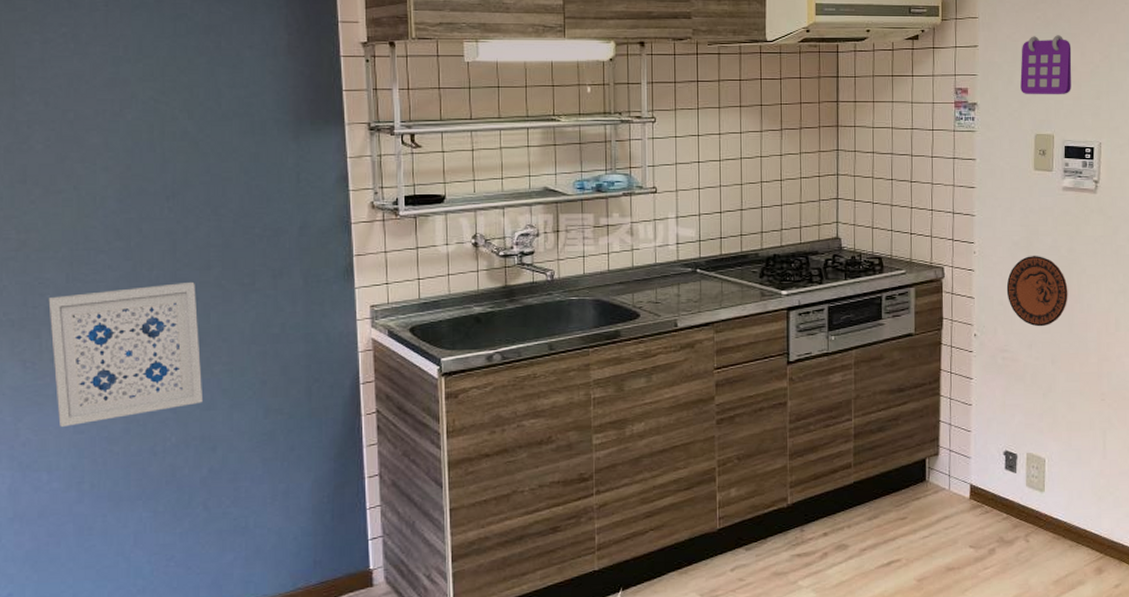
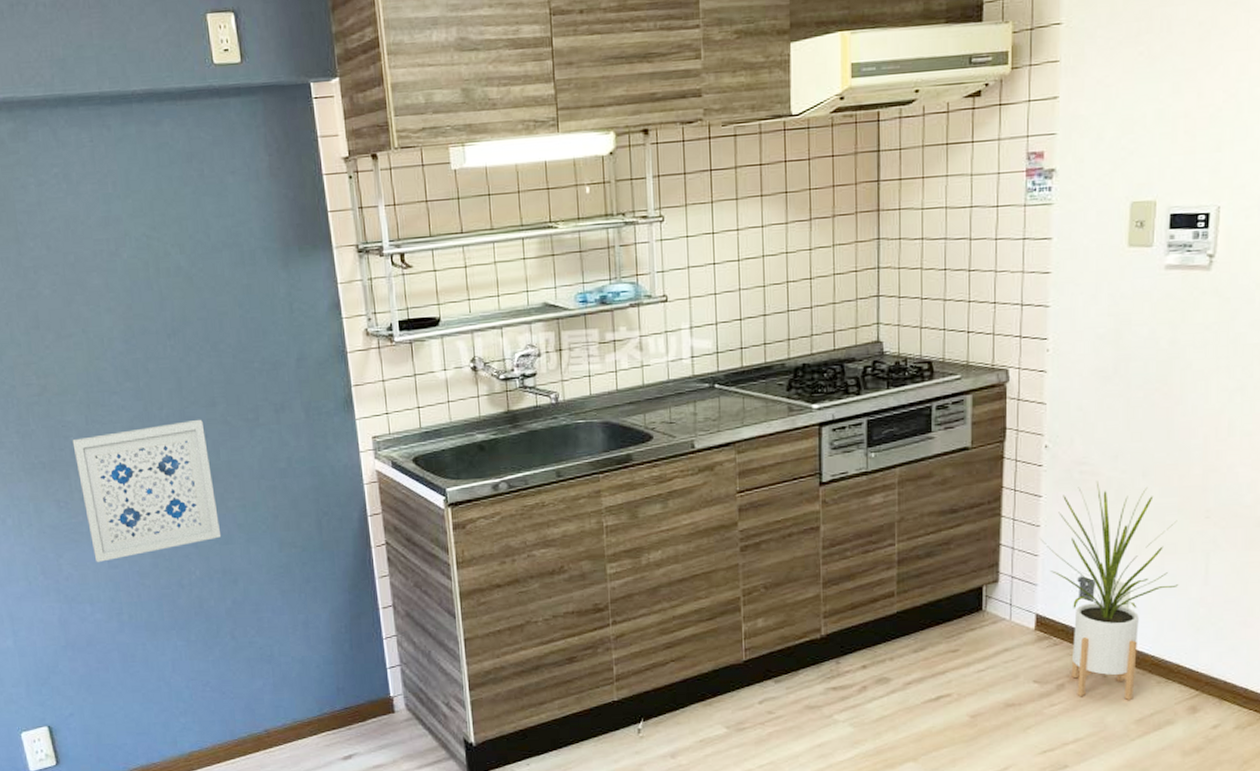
house plant: none [971,366,1084,562] -> present [1039,480,1179,700]
decorative plate: present [1006,255,1068,327] -> none [1087,349,1167,435]
calendar: present [1020,35,1072,95] -> none [1113,73,1185,153]

